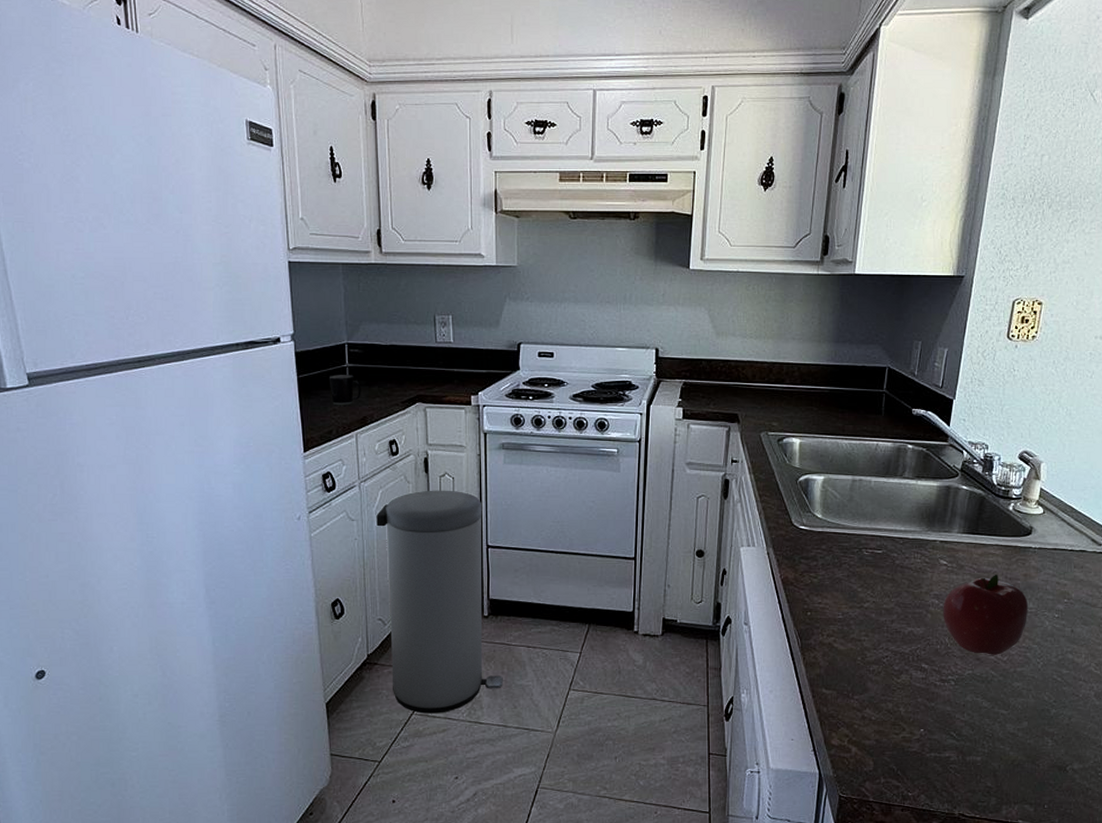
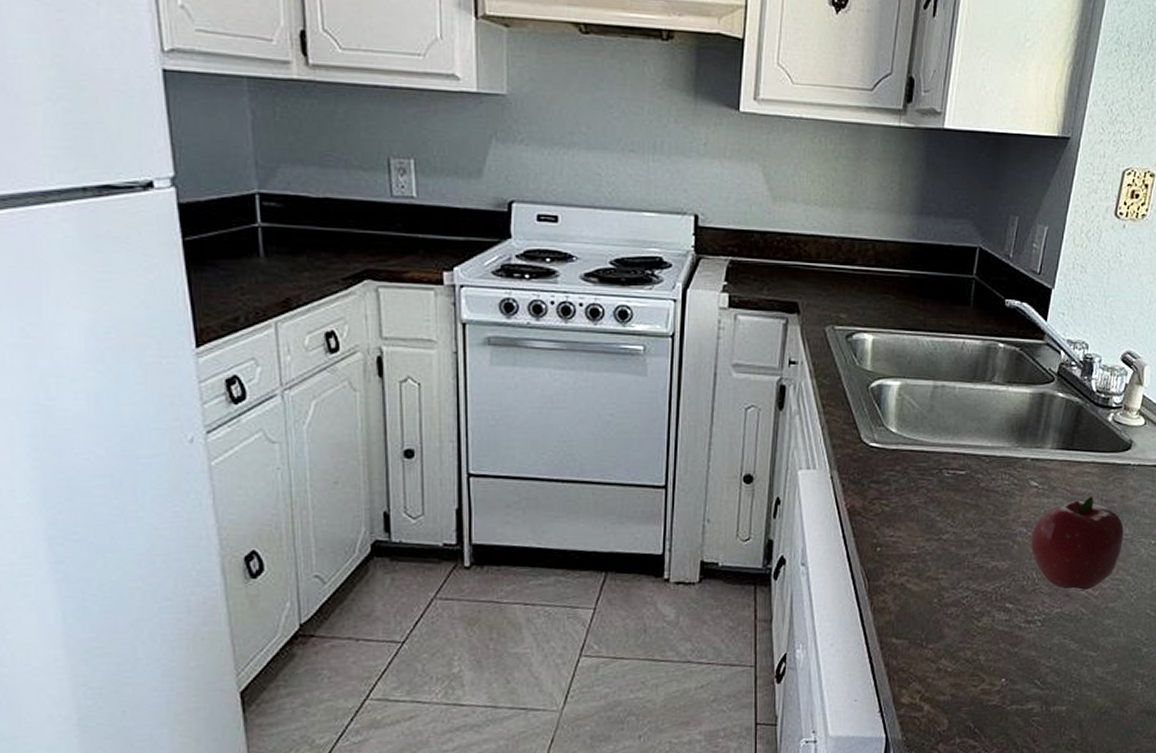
mug: present [329,375,361,406] -> none [231,238,282,282]
pedal bin: present [376,490,503,714] -> none [308,400,491,698]

